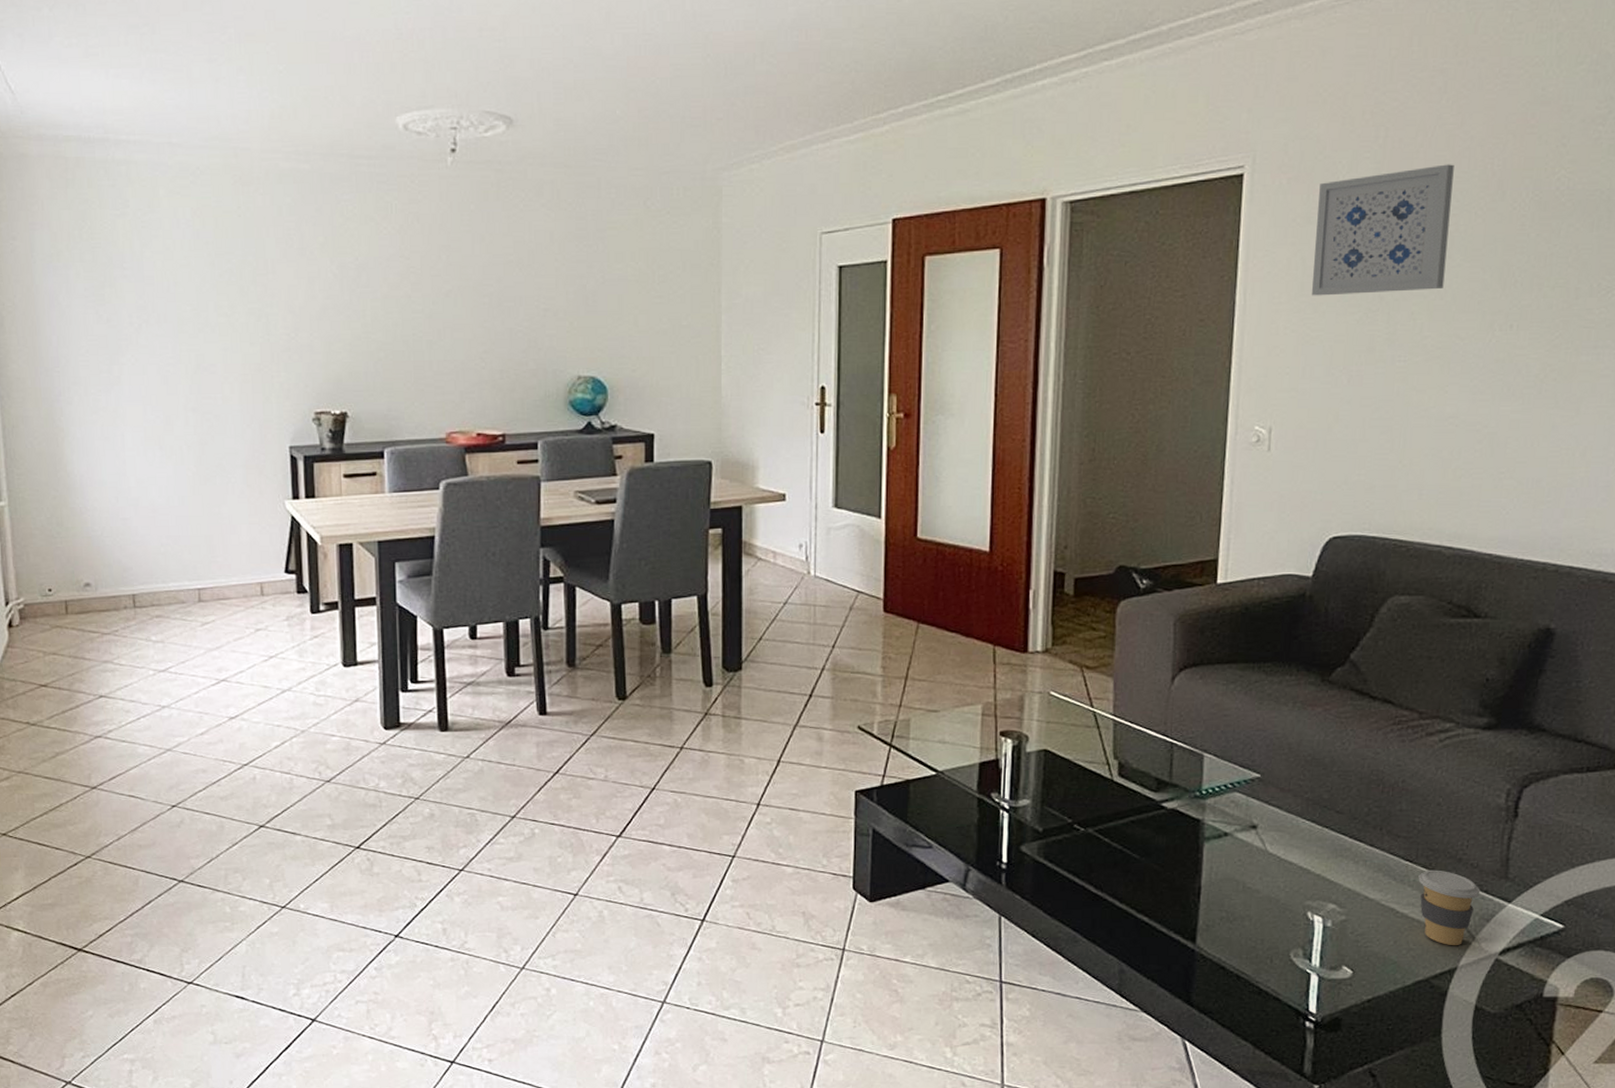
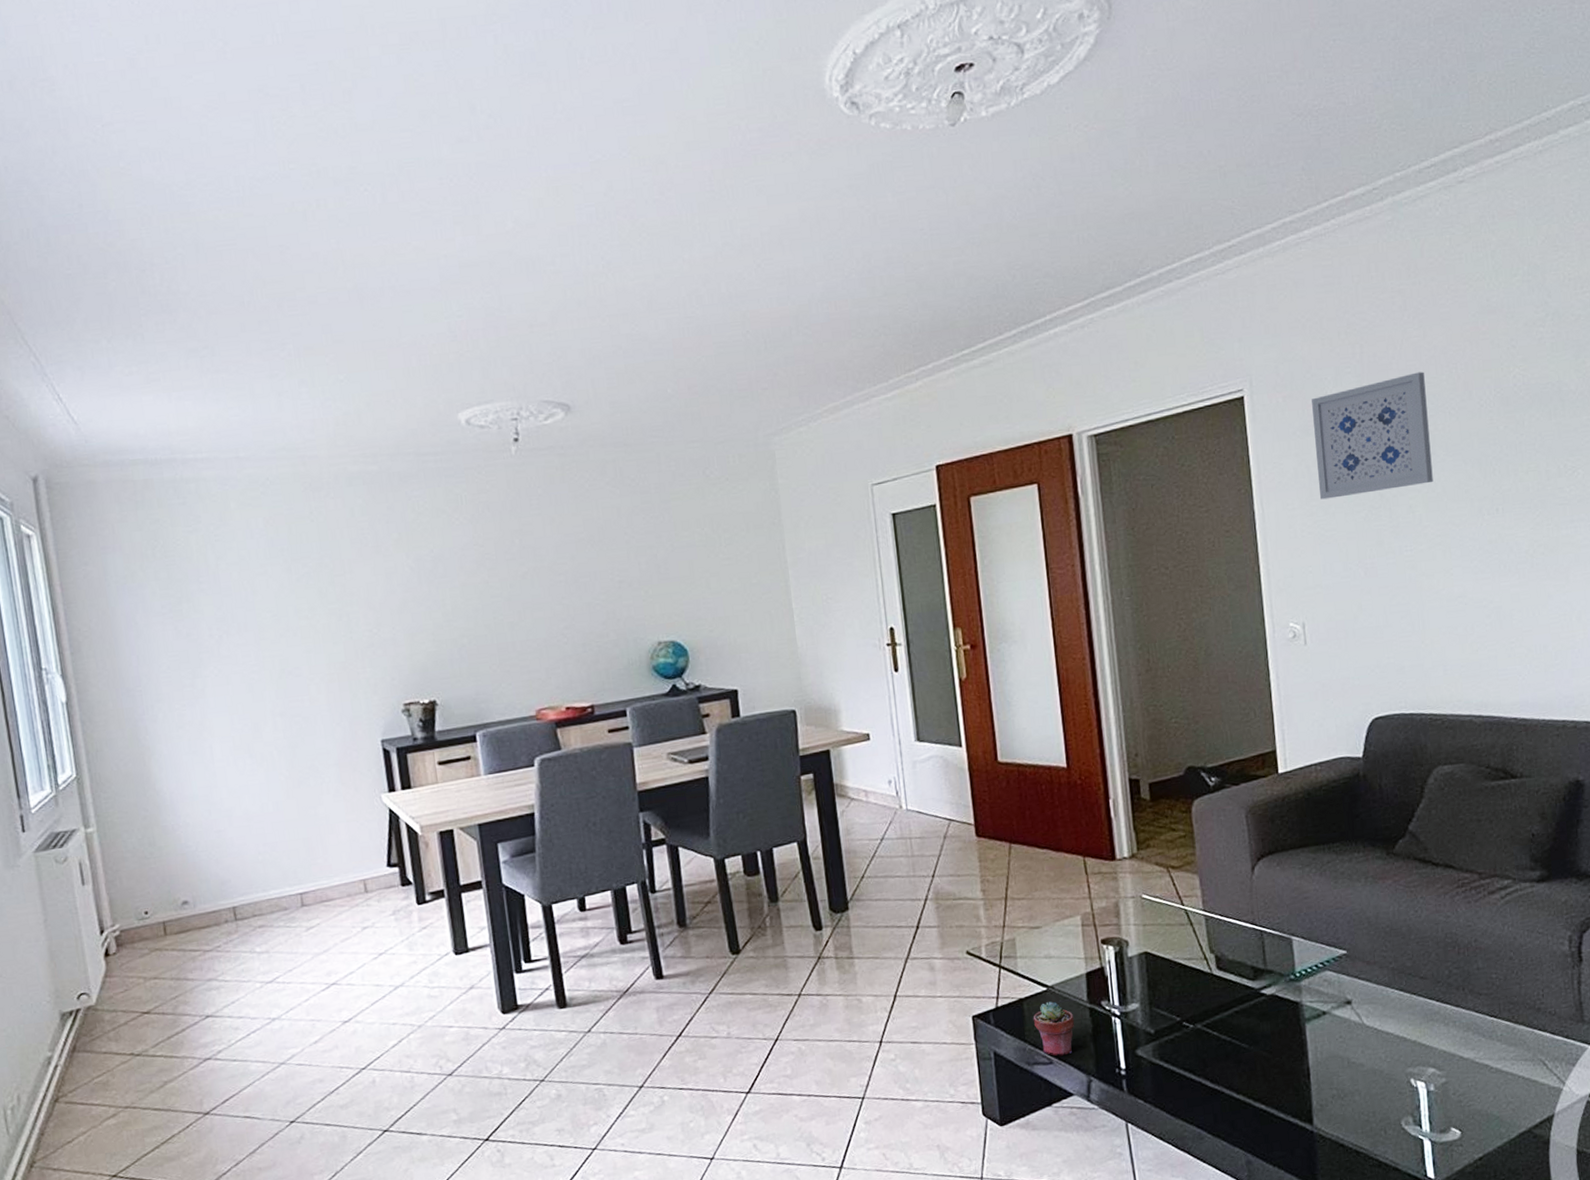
potted succulent: none [917,787,961,842] -> present [1033,1001,1075,1056]
coffee cup: present [1418,870,1481,946] -> none [1504,1021,1562,1094]

